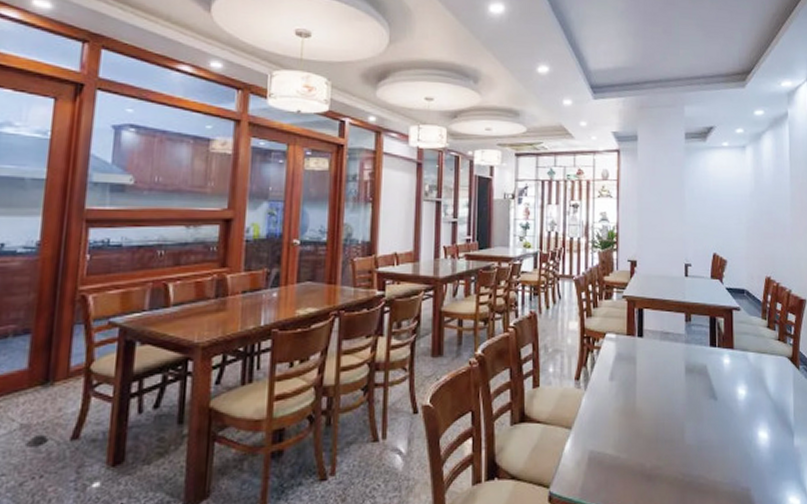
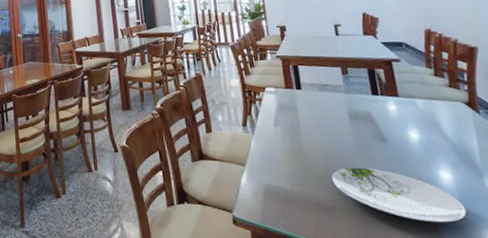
plate: none [659,428,777,488] -> present [331,167,468,224]

